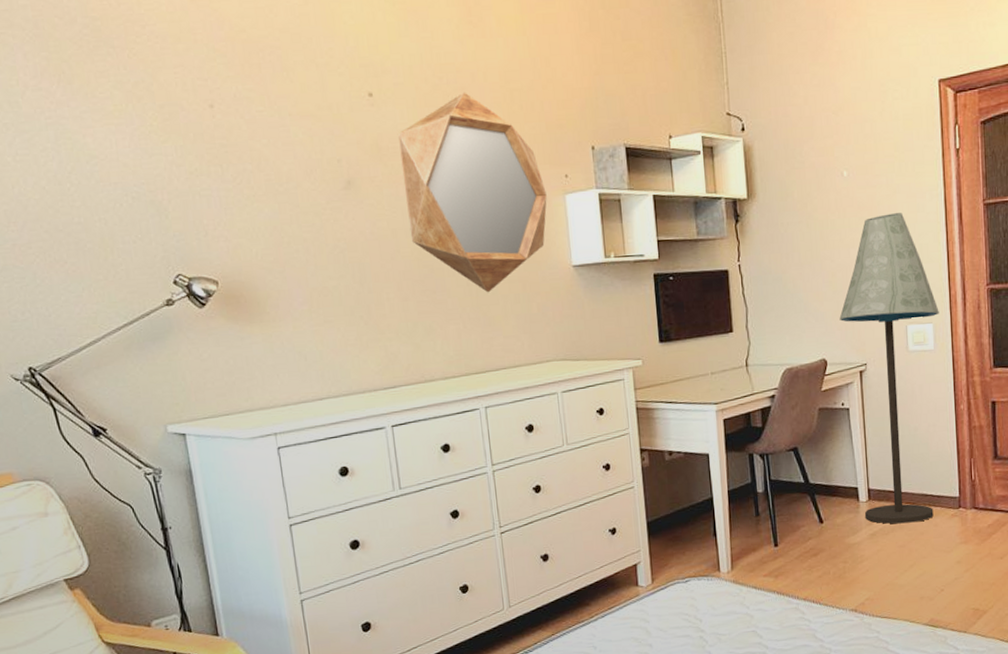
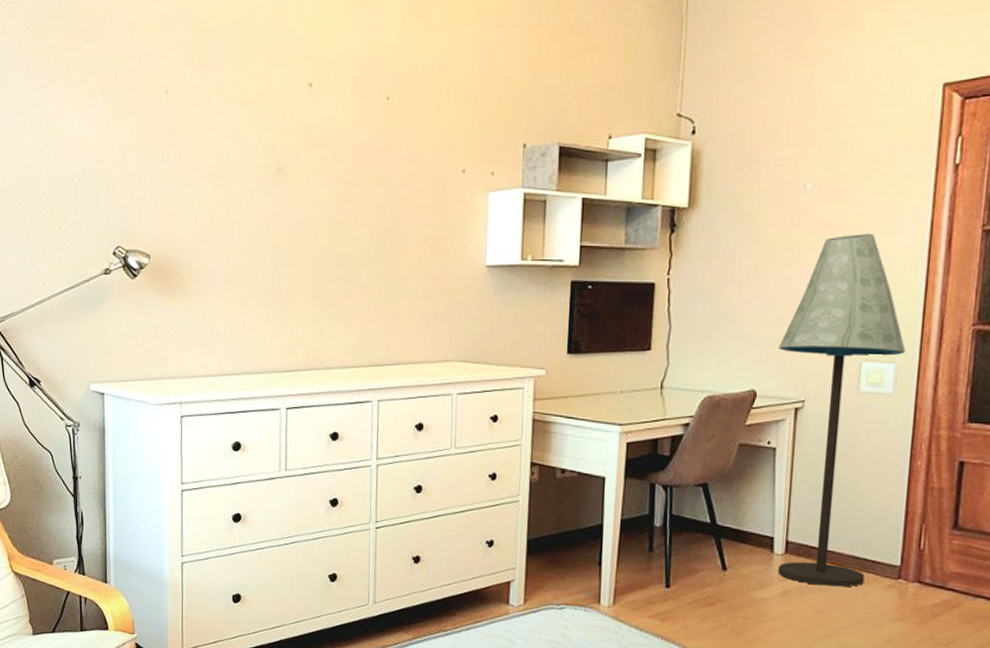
home mirror: present [398,92,547,293] -> none [329,84,470,287]

